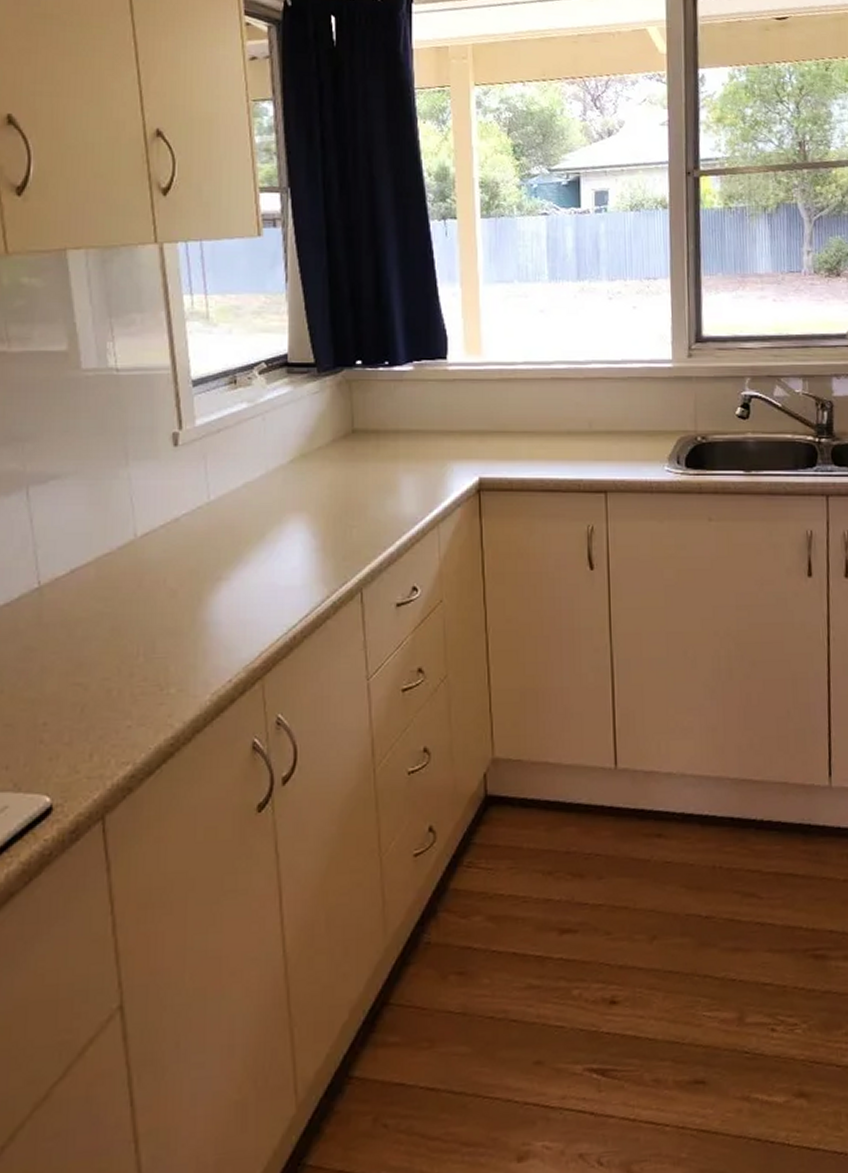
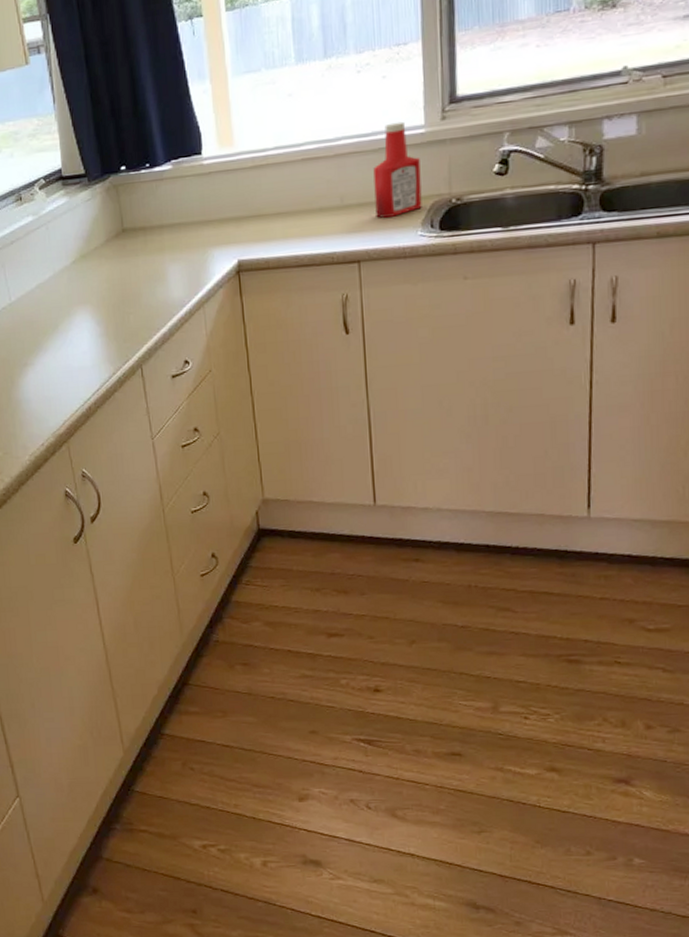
ketchup bottle: none [622,353,669,448] -> present [373,121,422,218]

